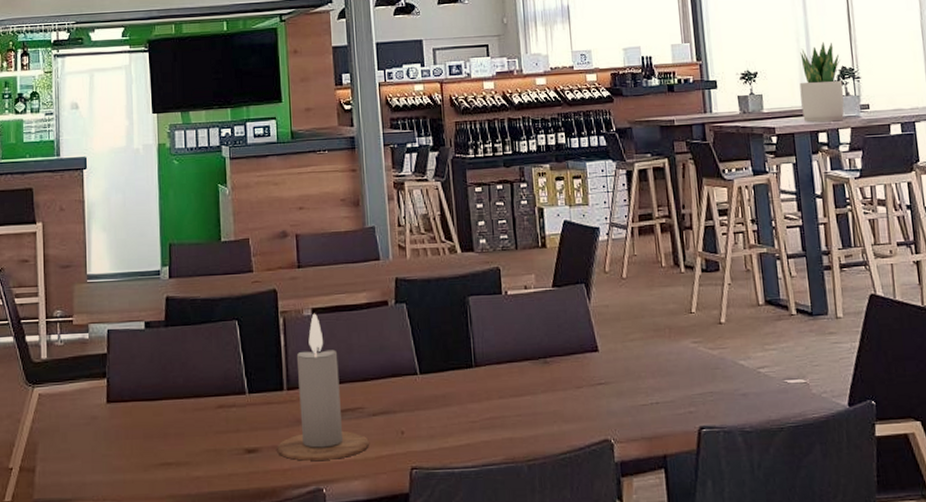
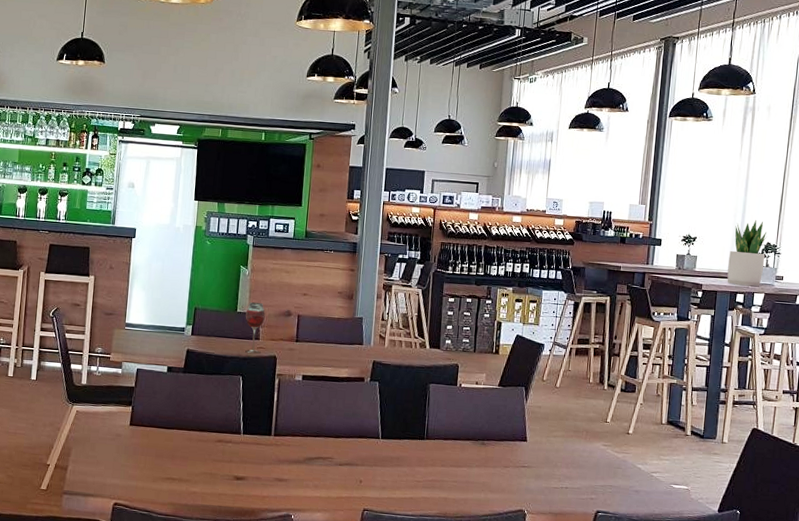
wineglass: none [231,225,257,291] -> present [245,302,265,354]
candle: present [277,313,370,461] -> none [259,379,334,495]

